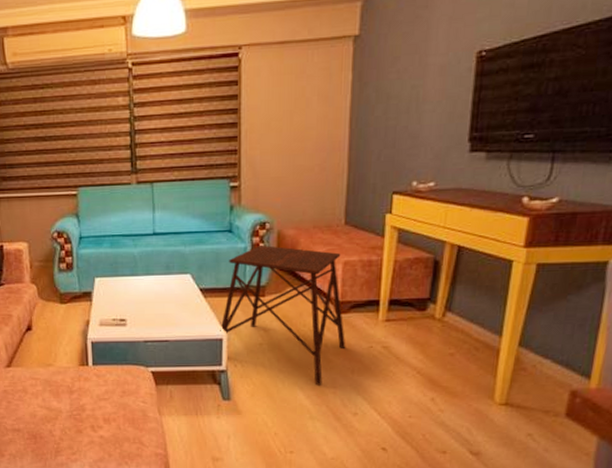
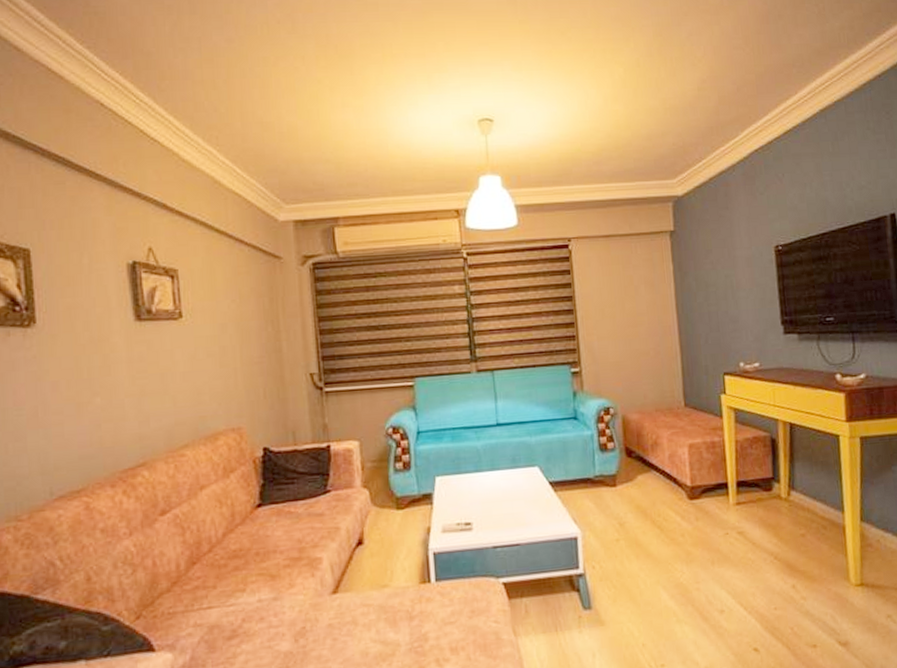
side table: present [220,245,346,386] -> none [574,431,703,582]

